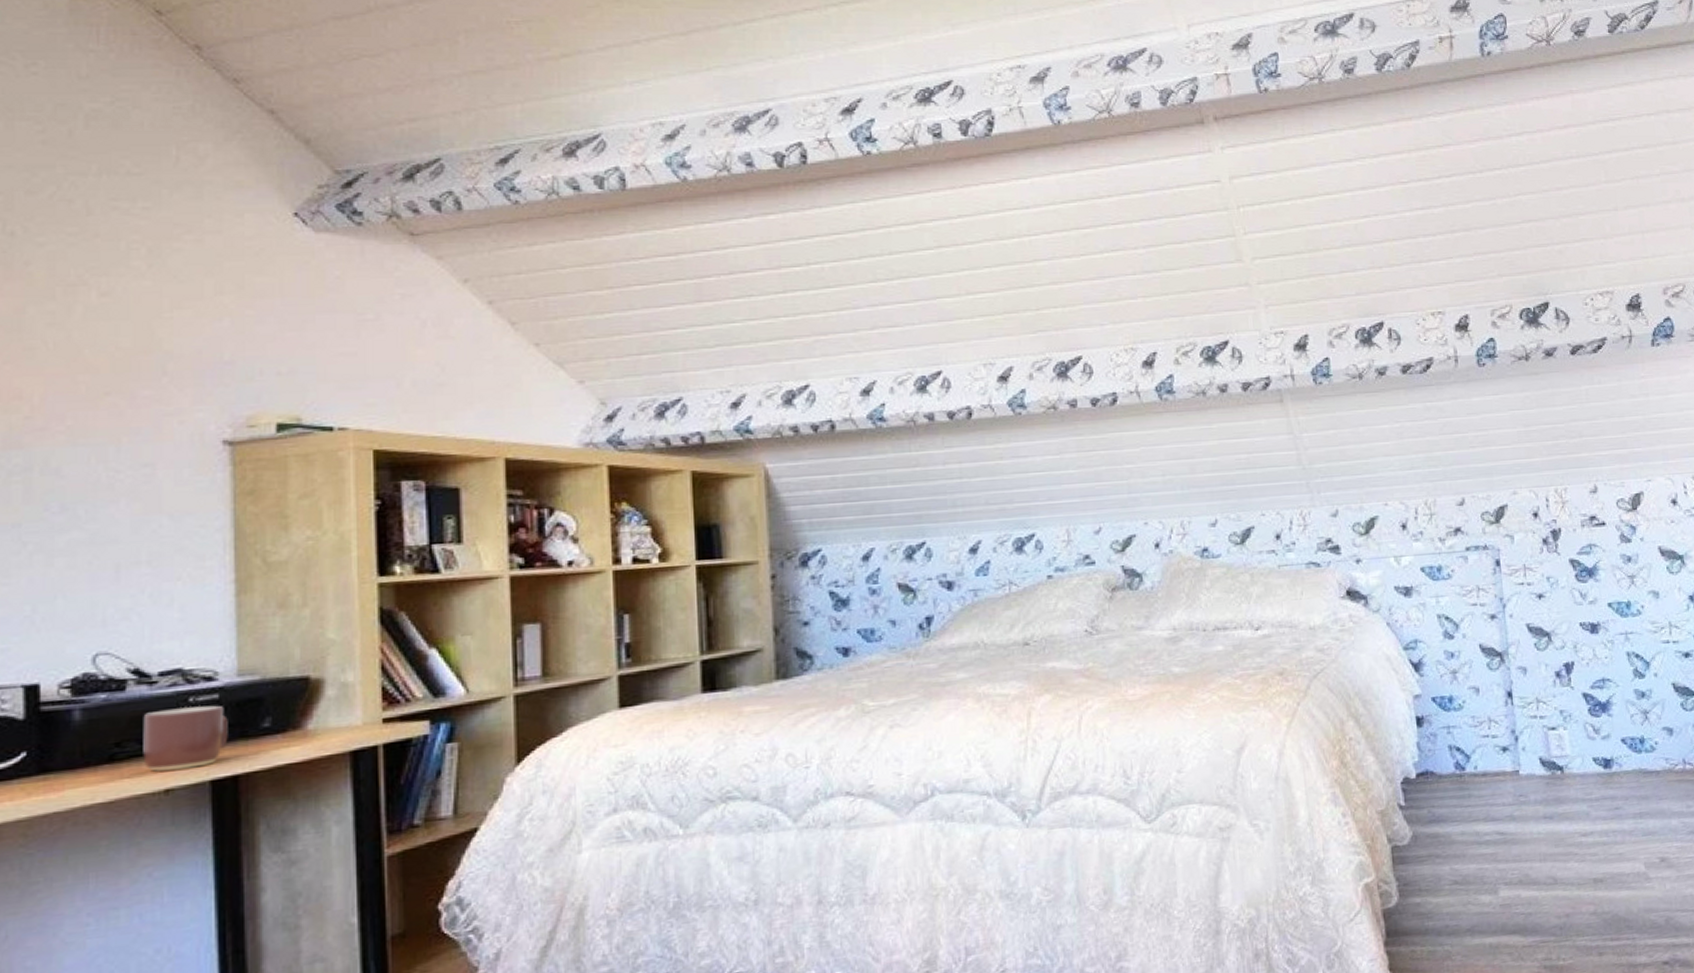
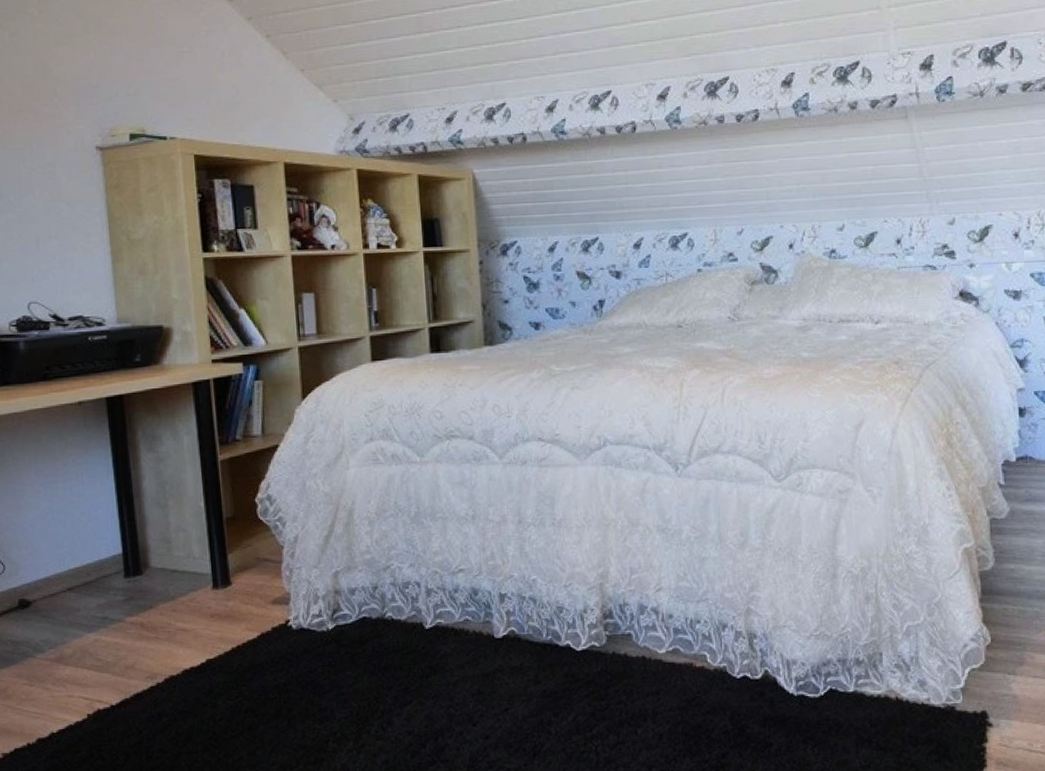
mug: present [143,705,228,772] -> none [61,343,115,389]

